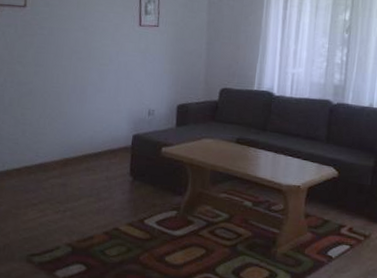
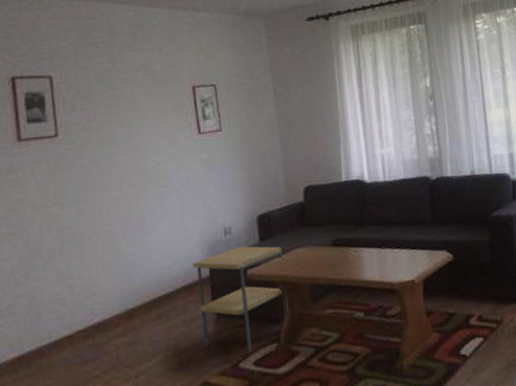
side table: none [118,126,194,213] -> present [192,246,288,352]

